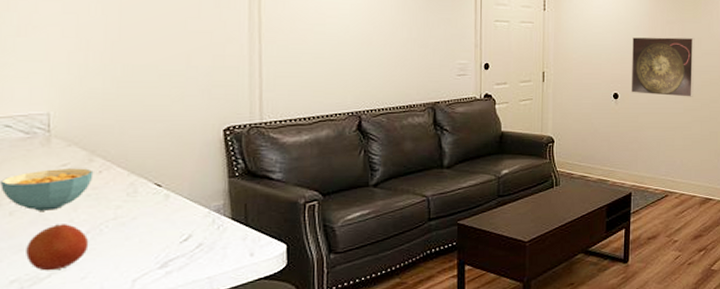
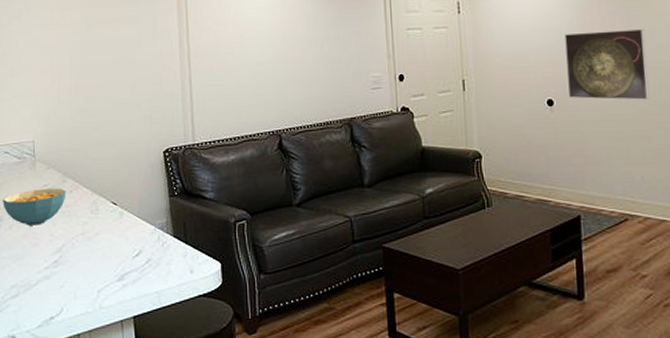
fruit: present [26,224,89,271] -> none [21,237,65,279]

